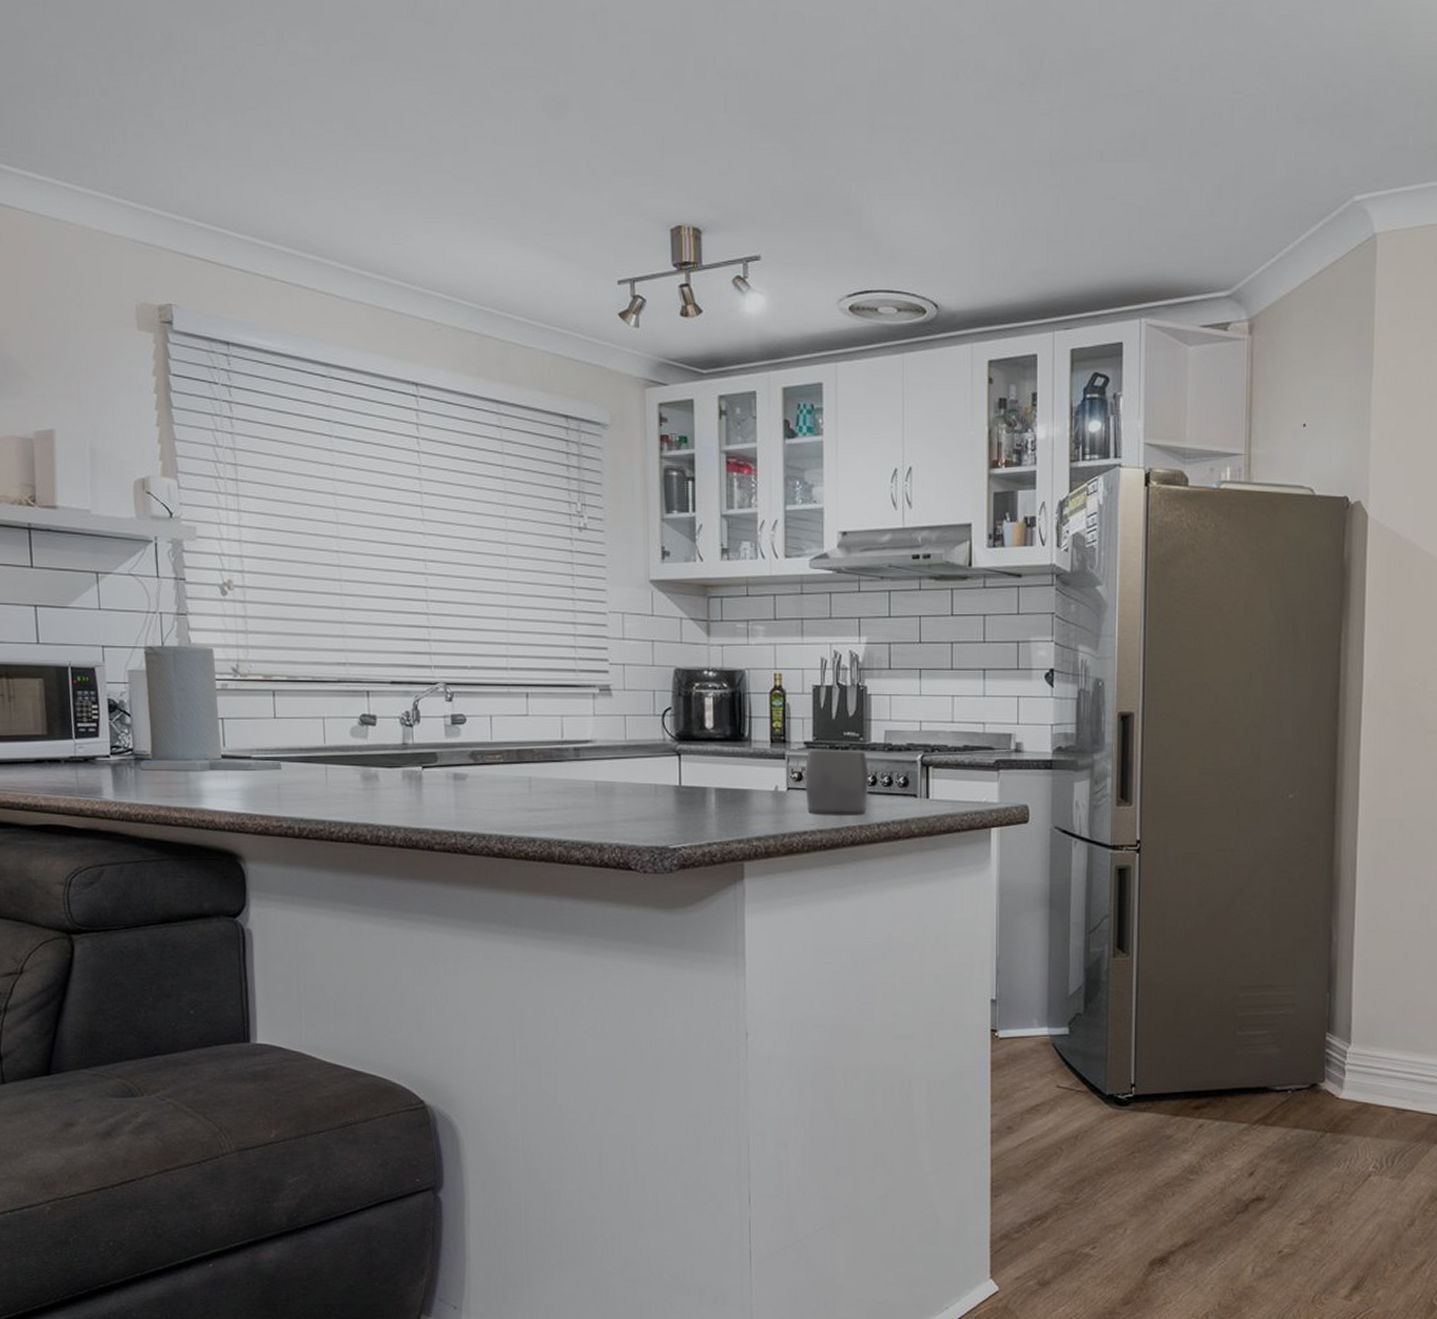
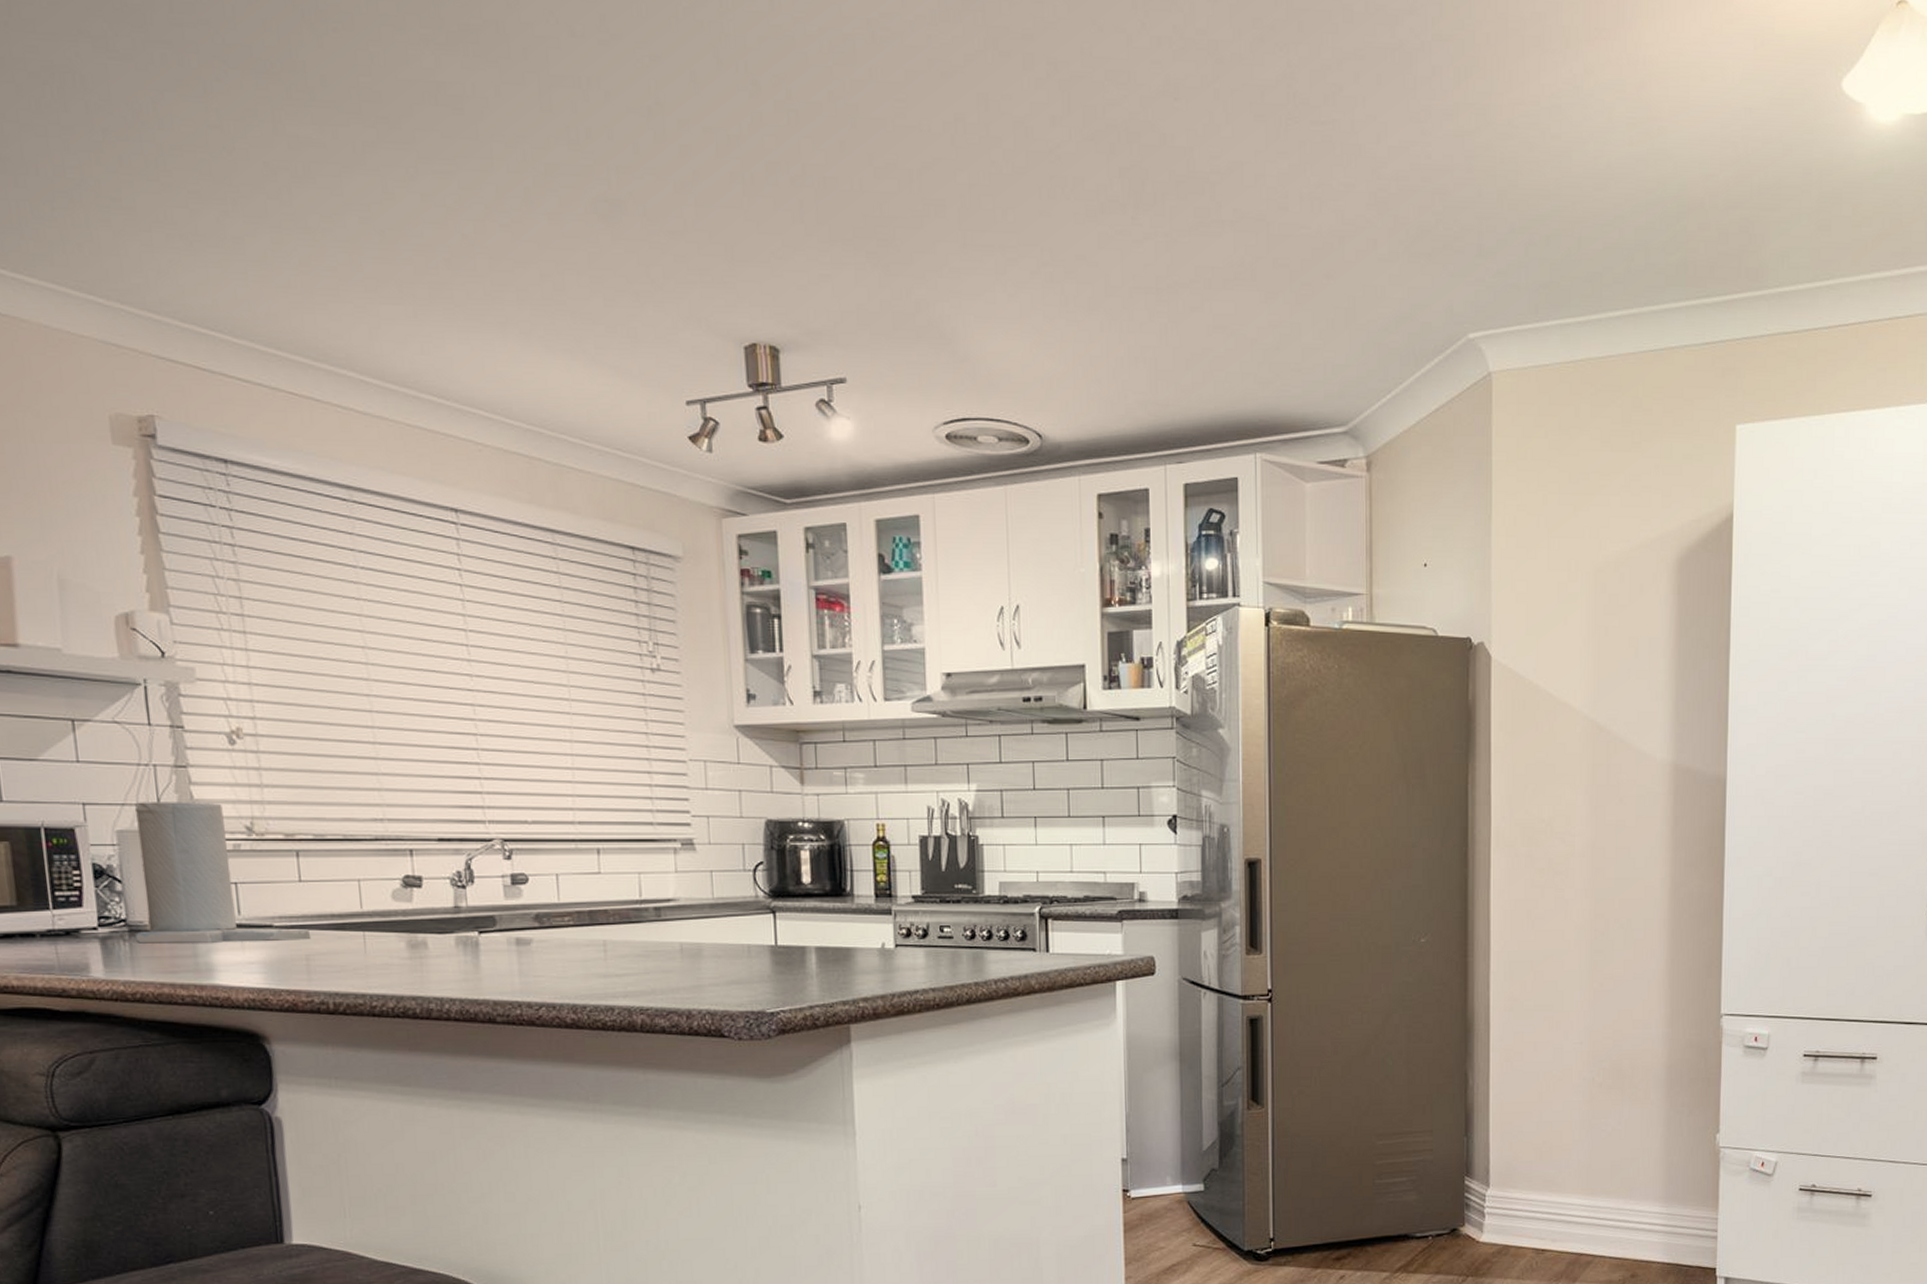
mug: present [805,749,869,817] -> none [914,903,984,974]

